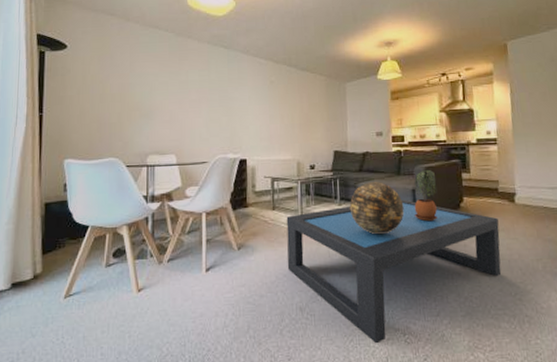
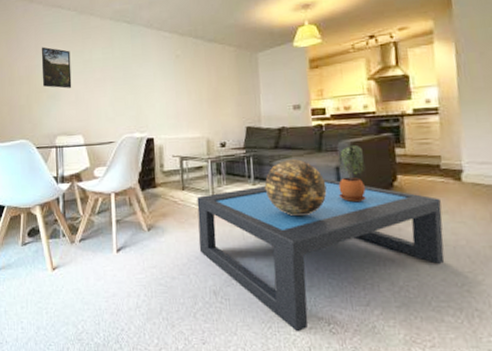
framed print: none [135,65,166,108] -> present [41,47,72,89]

